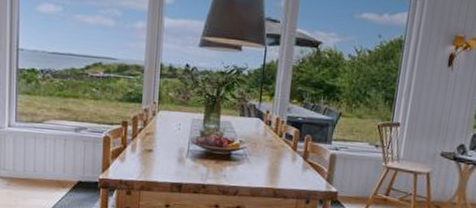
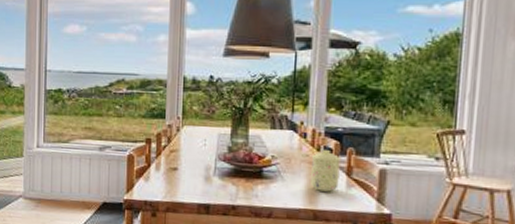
mug: none [273,136,299,173] -> present [311,150,340,192]

